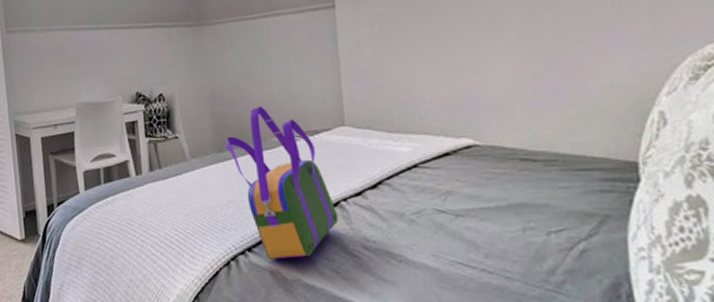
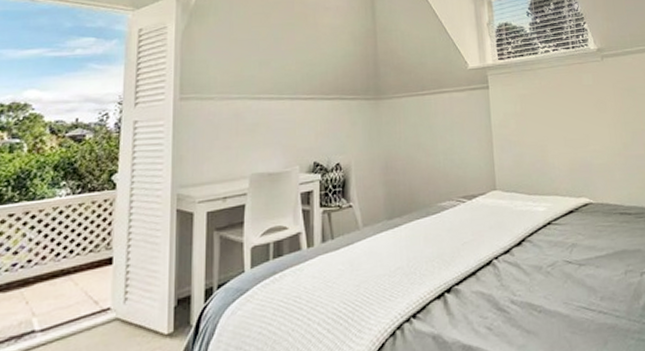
handbag: present [225,105,339,260] -> none [396,173,491,325]

